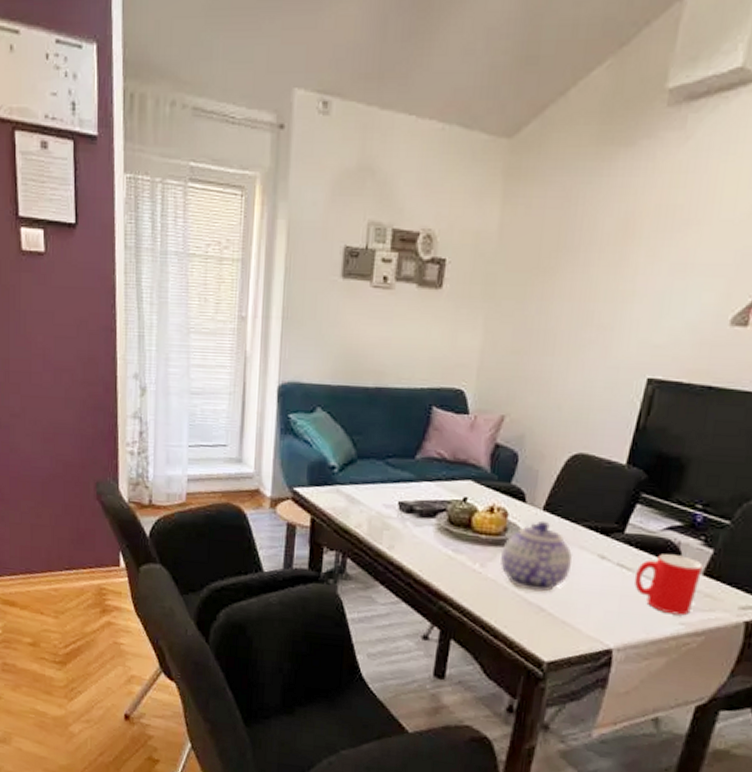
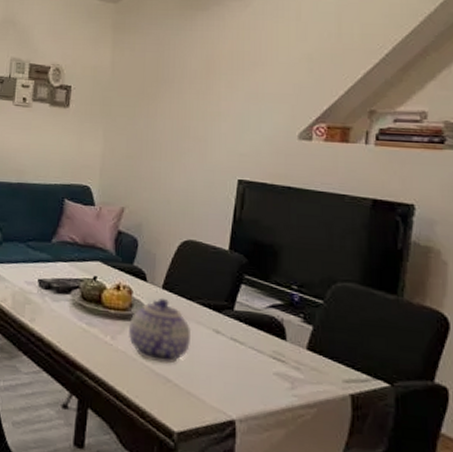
cup: present [634,554,703,616] -> none [247,329,305,388]

